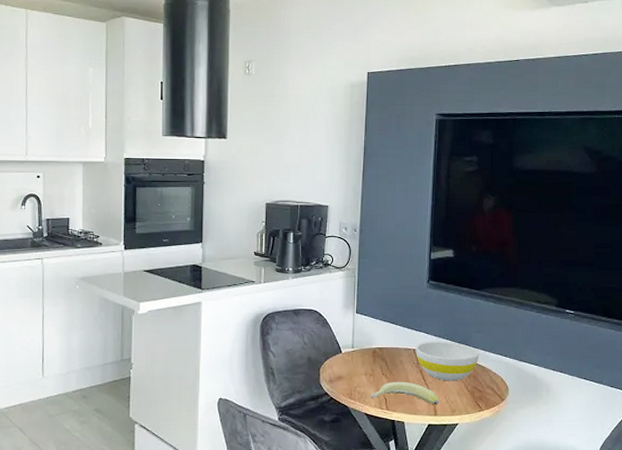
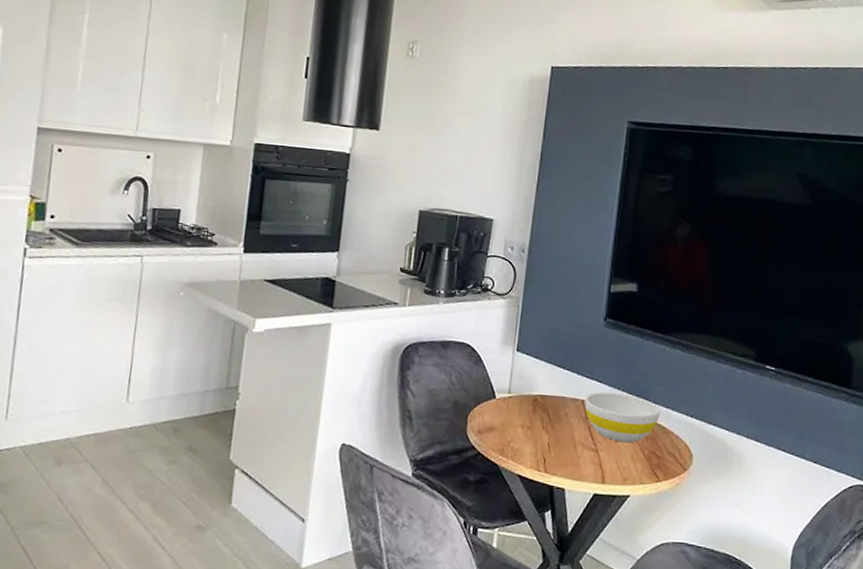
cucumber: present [370,381,439,405] -> none [526,438,609,471]

